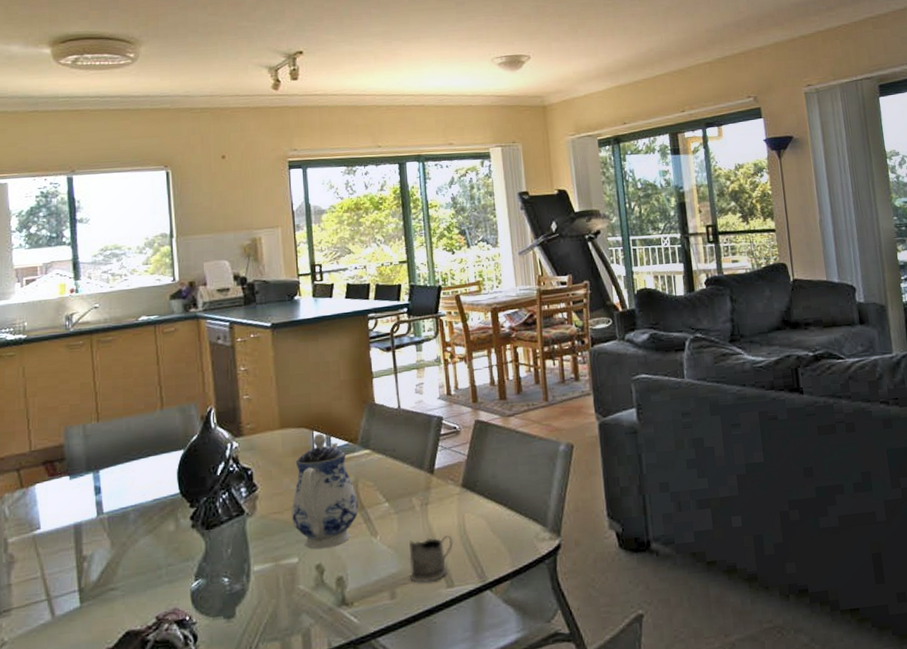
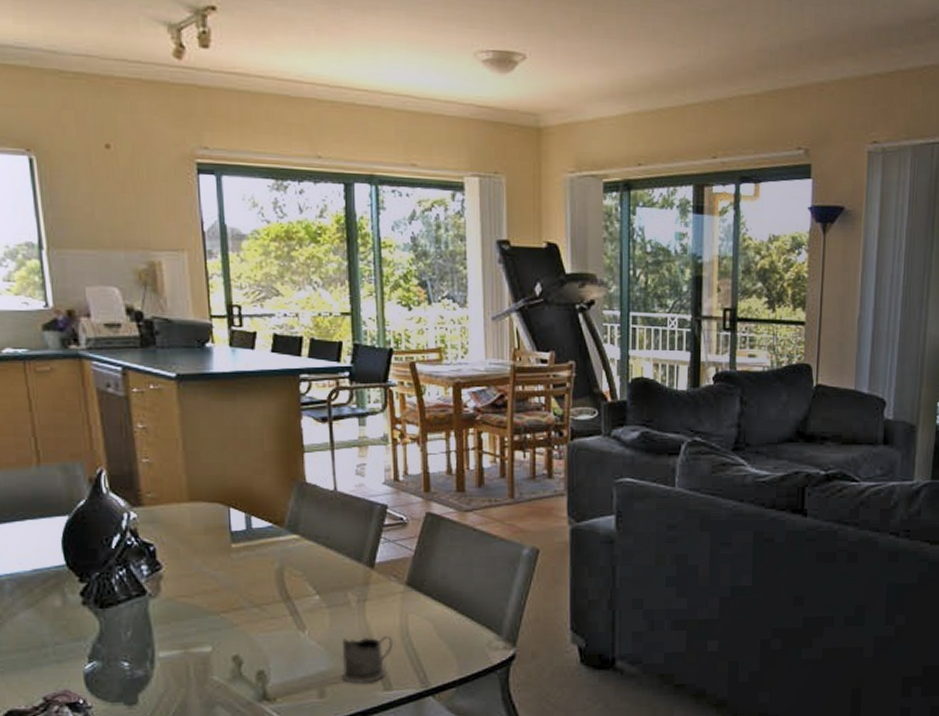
teapot: present [292,433,359,550] -> none [203,511,284,640]

